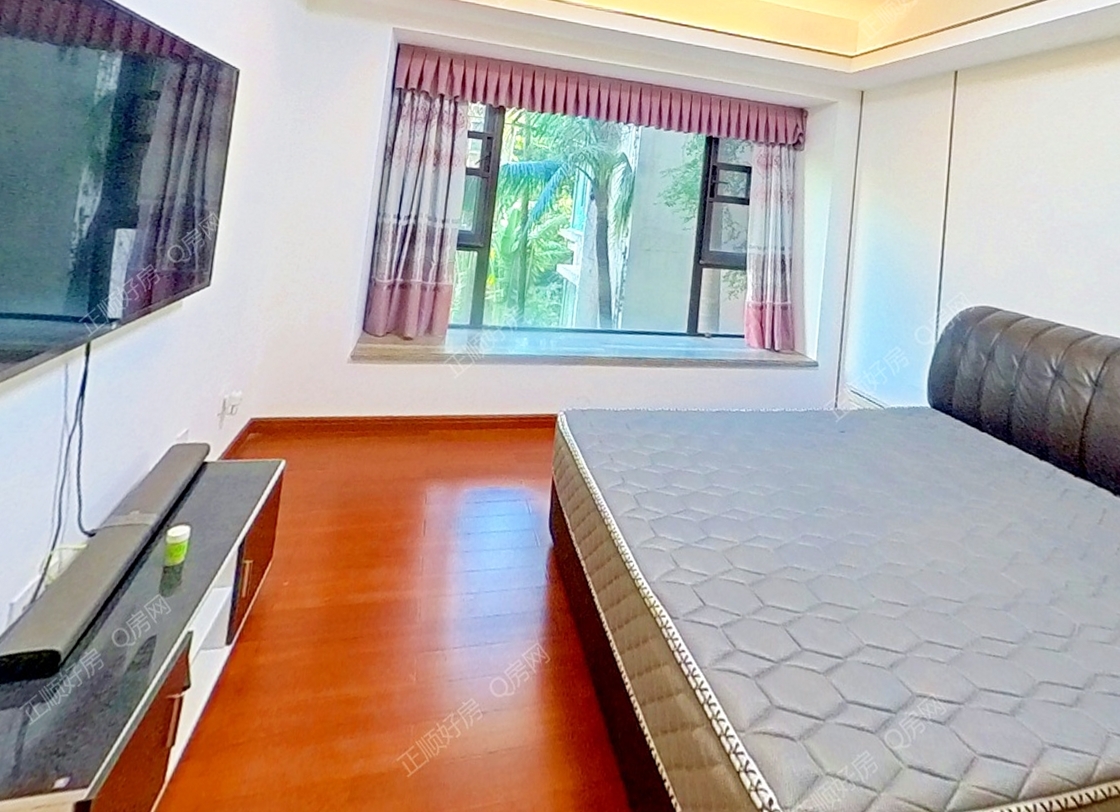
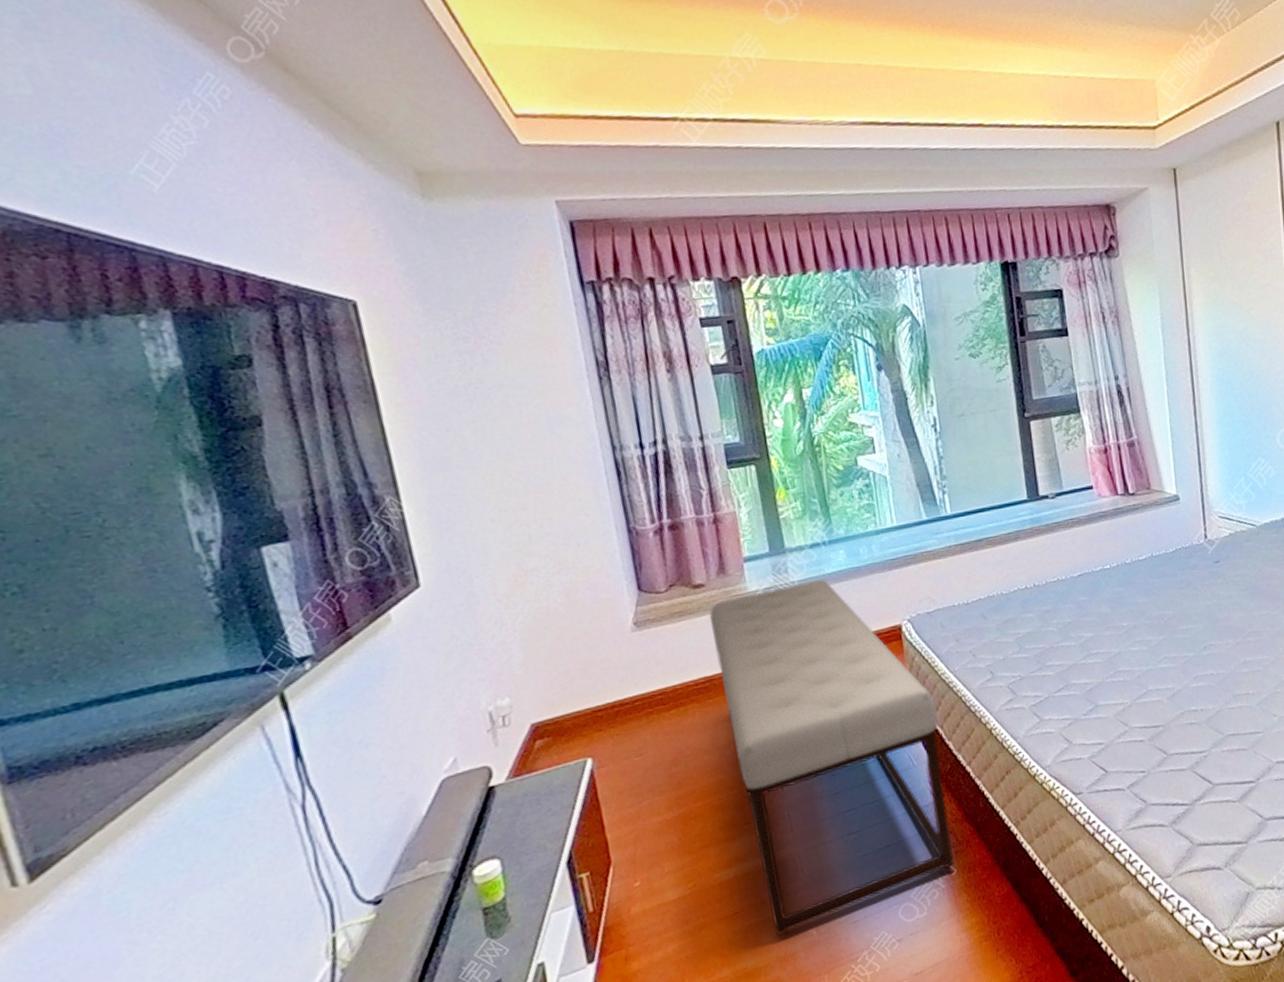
bench: none [381,355,569,672] -> present [709,580,955,935]

